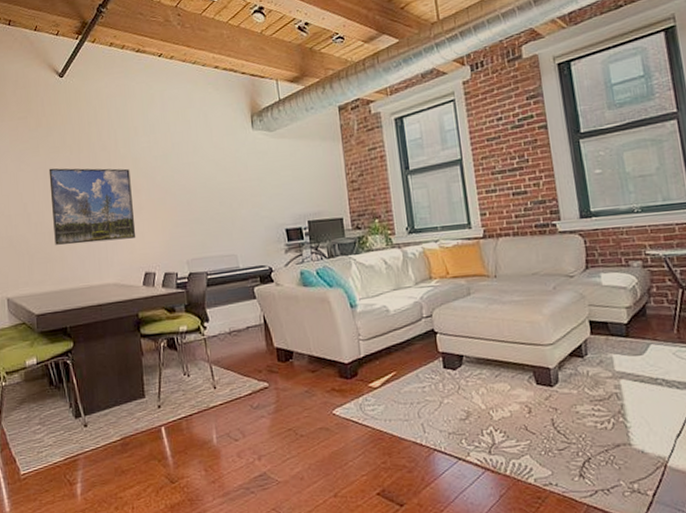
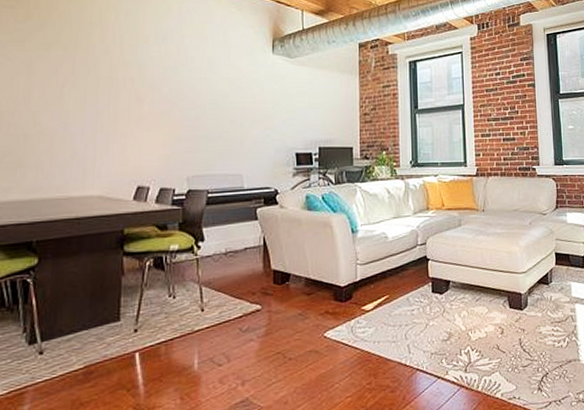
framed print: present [48,168,136,245] -> none [30,65,133,151]

